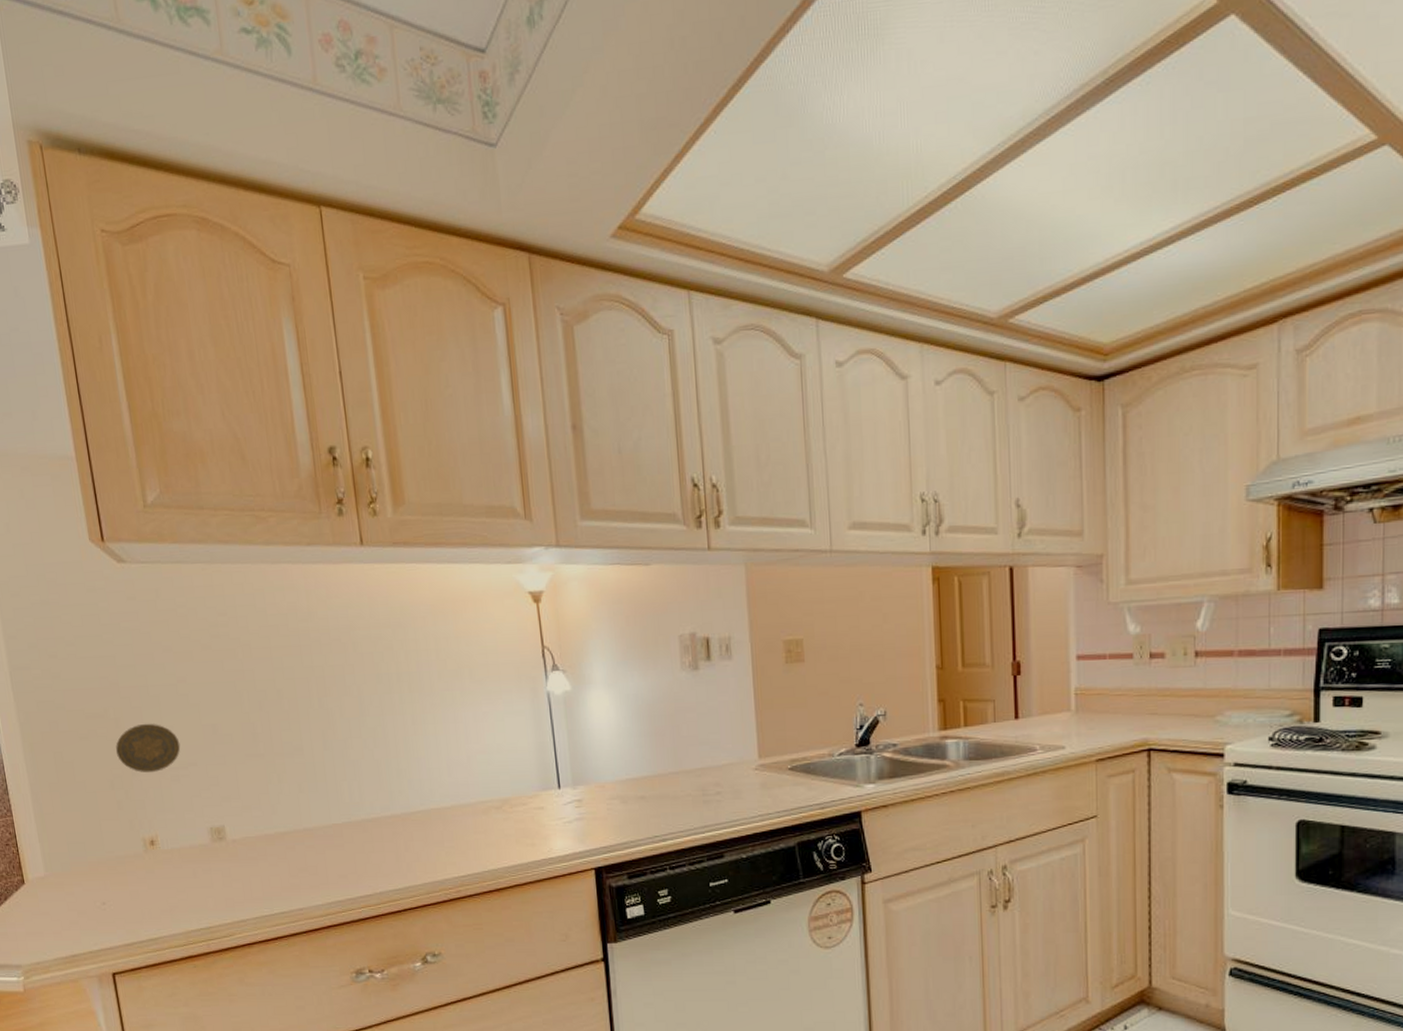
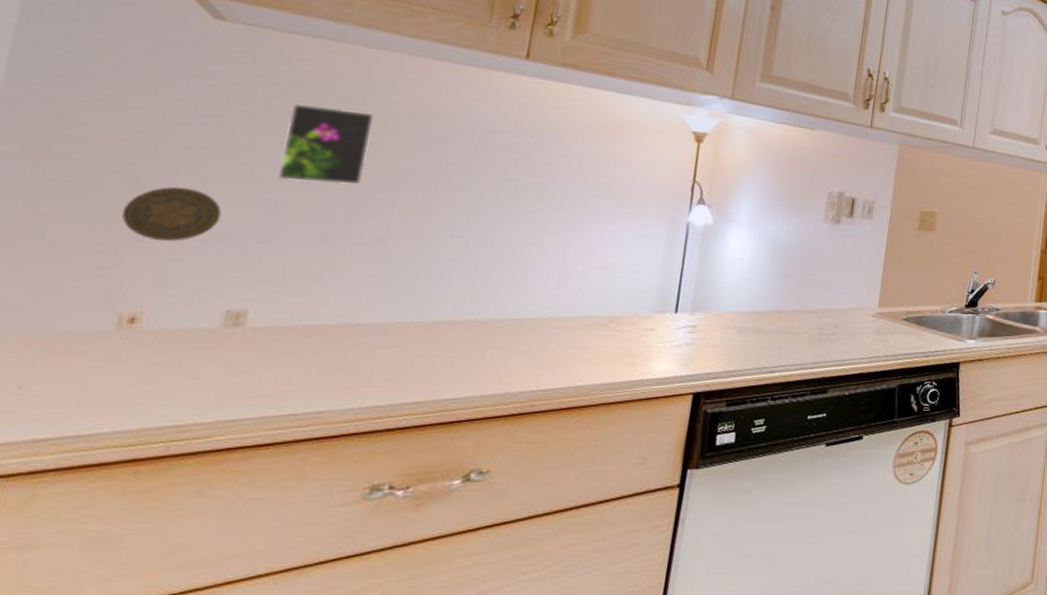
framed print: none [197,628,268,706] -> present [278,104,374,185]

